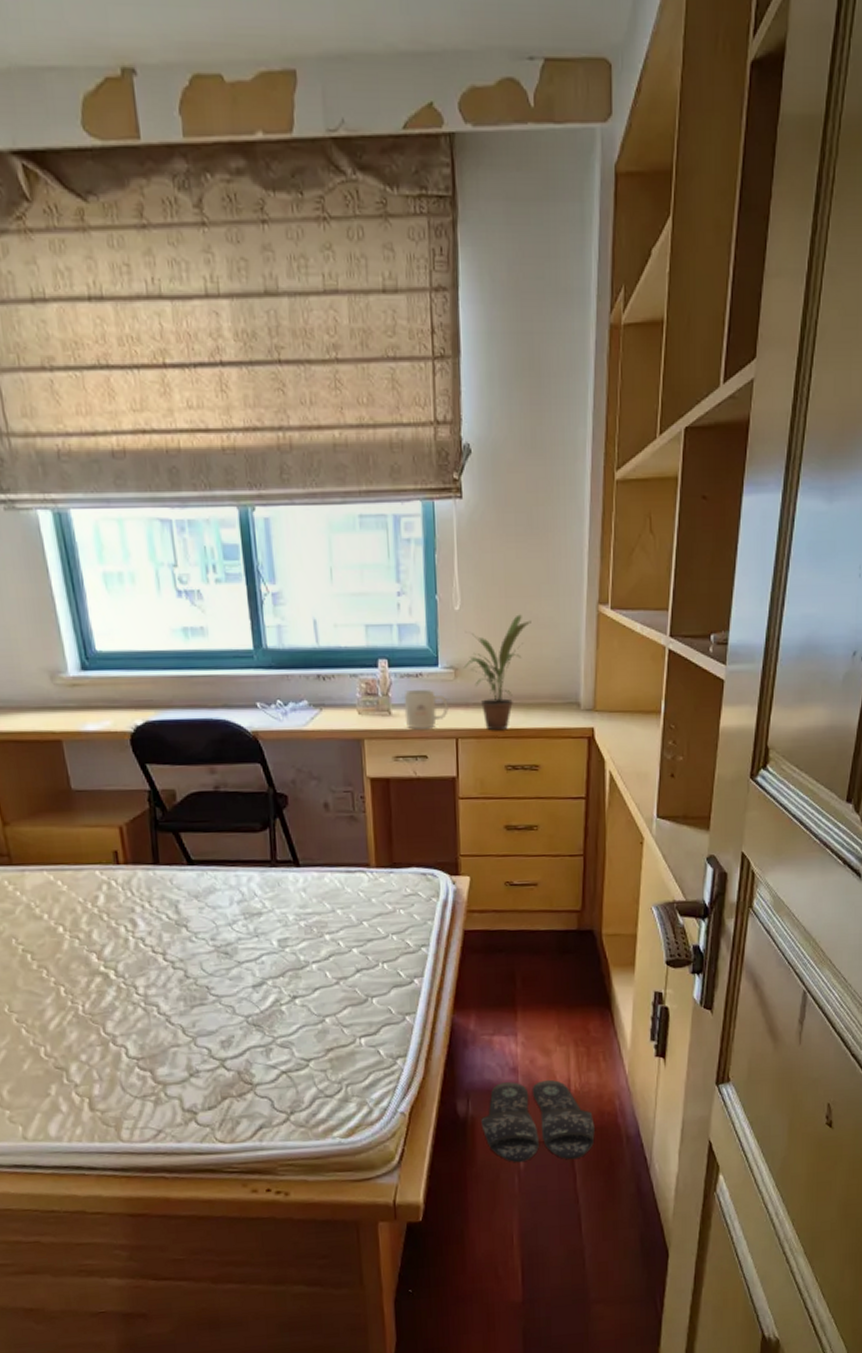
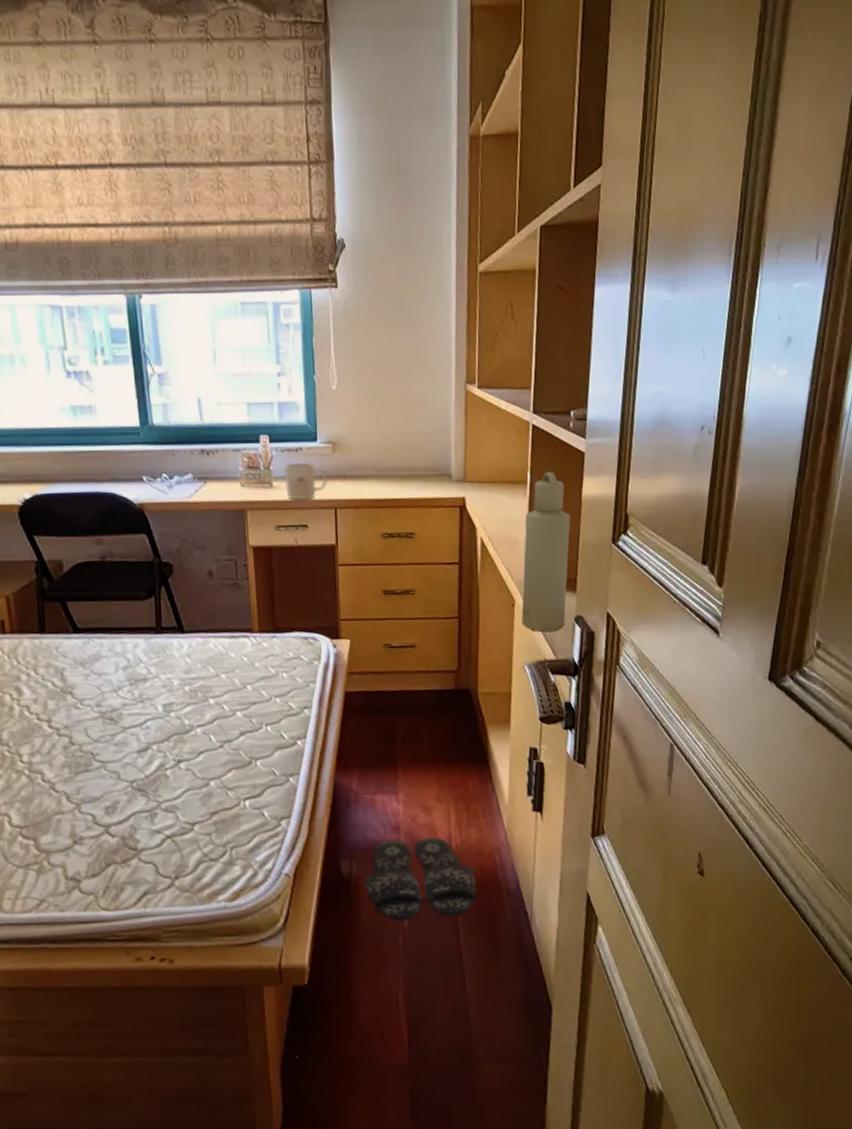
potted plant: present [463,614,531,730] -> none [341,393,404,500]
bottle: none [650,701,706,873] -> present [521,472,571,633]

